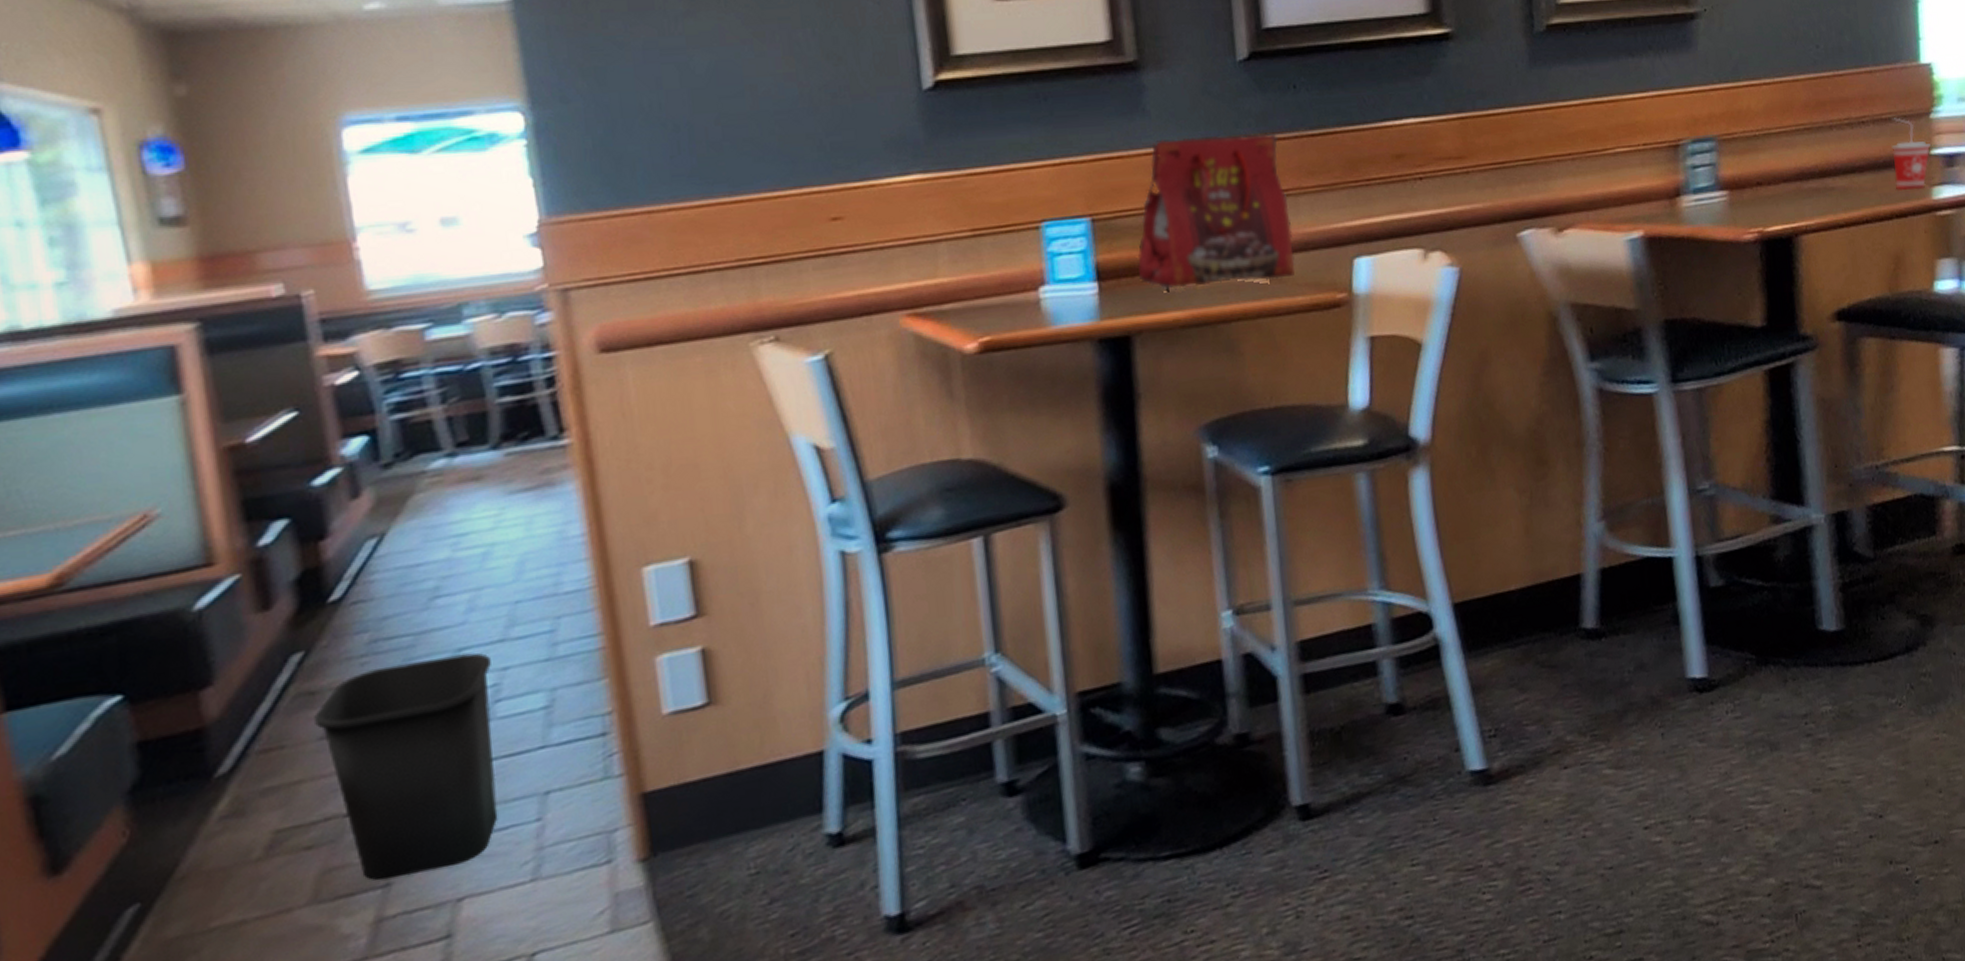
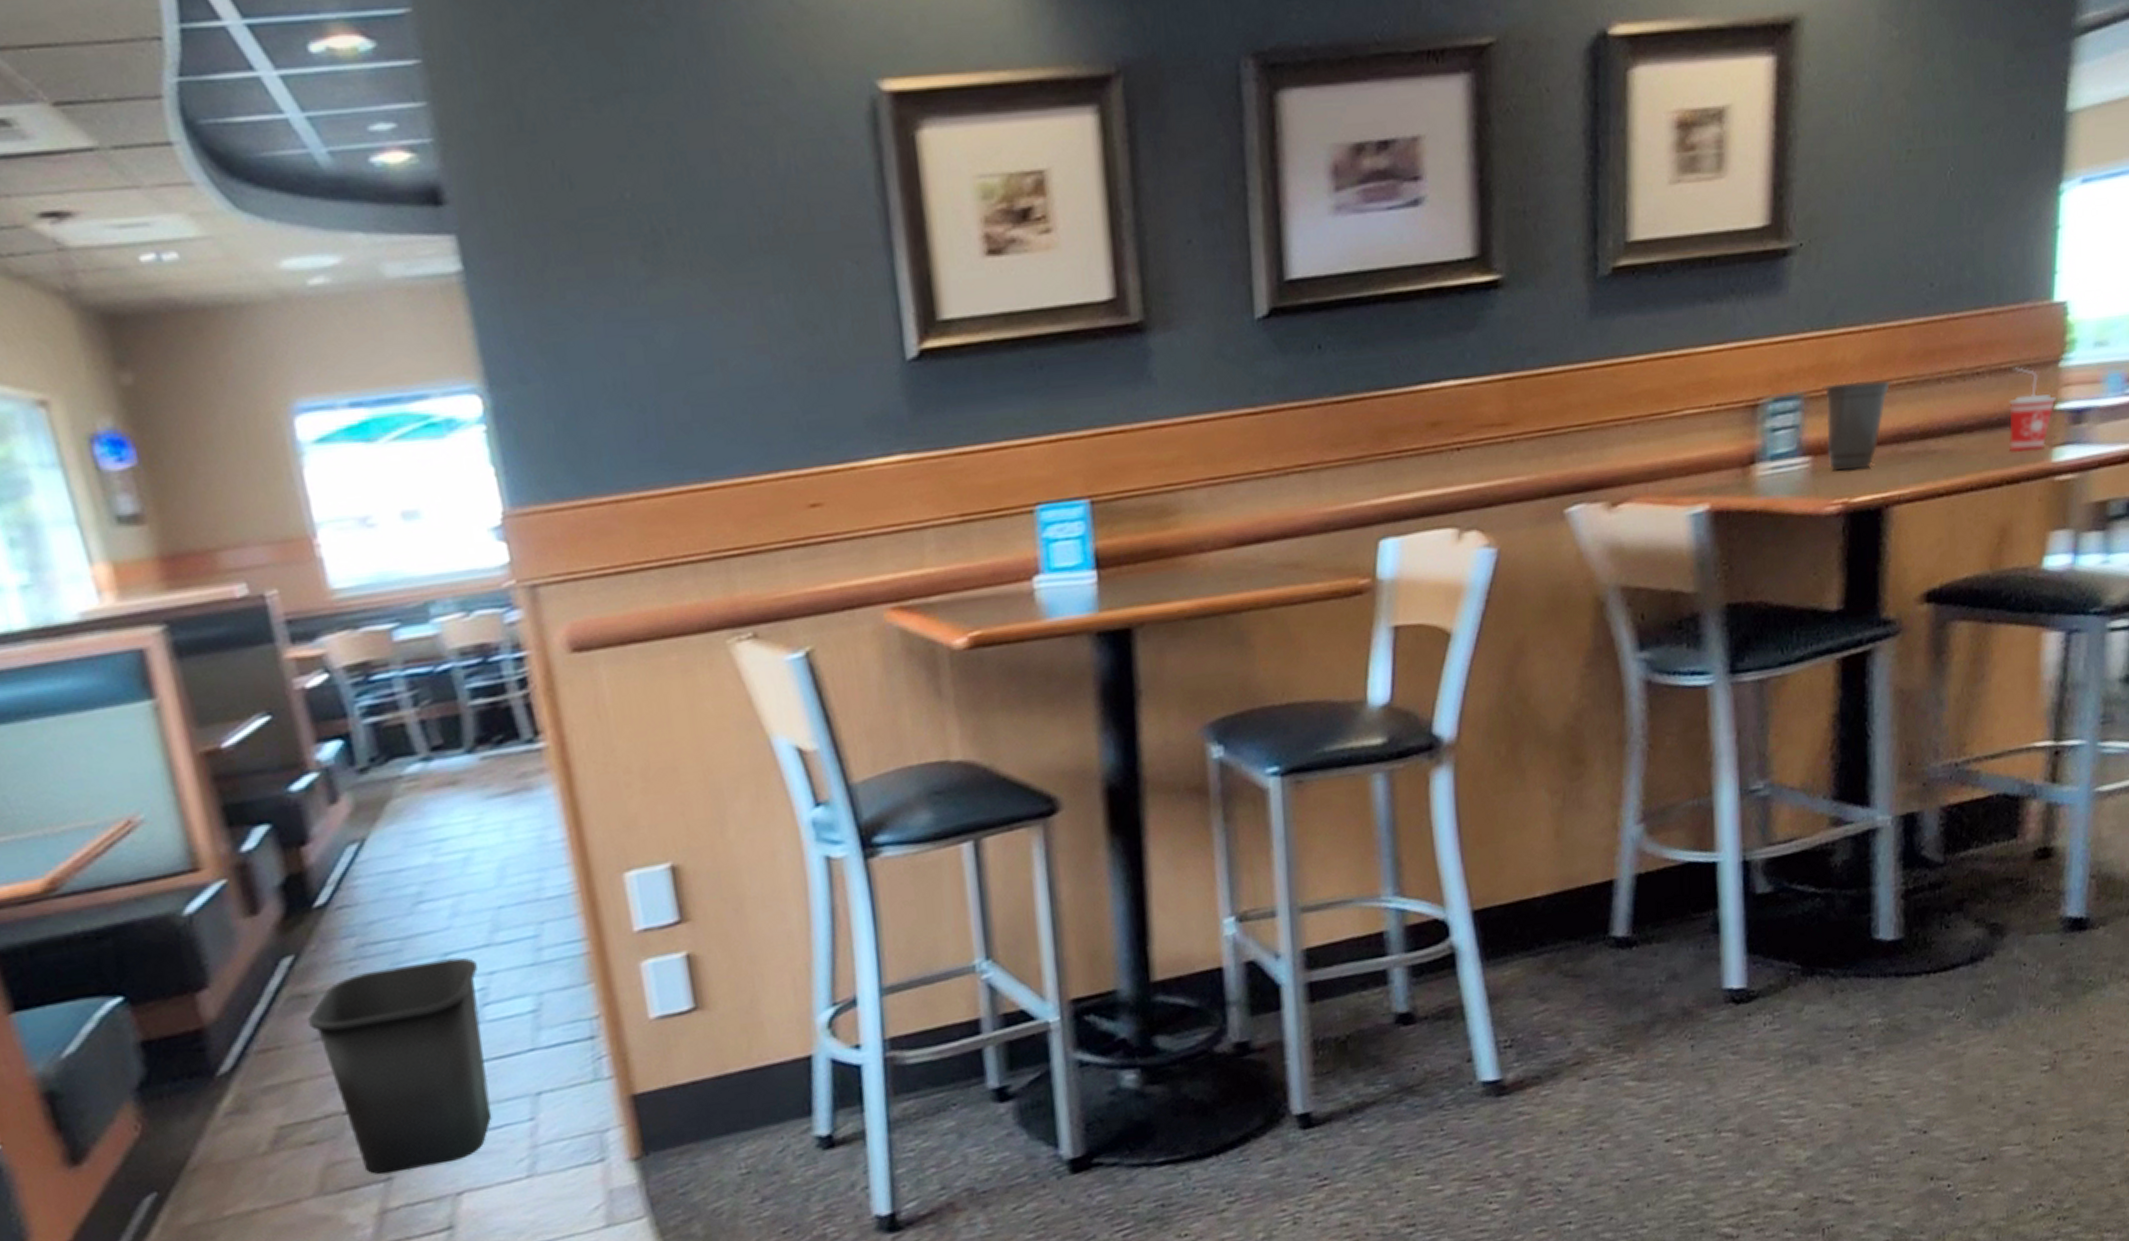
shopping bag: present [1137,132,1295,291] -> none [1140,400,1314,579]
cup: none [1733,126,1793,204] -> present [1822,380,1894,471]

